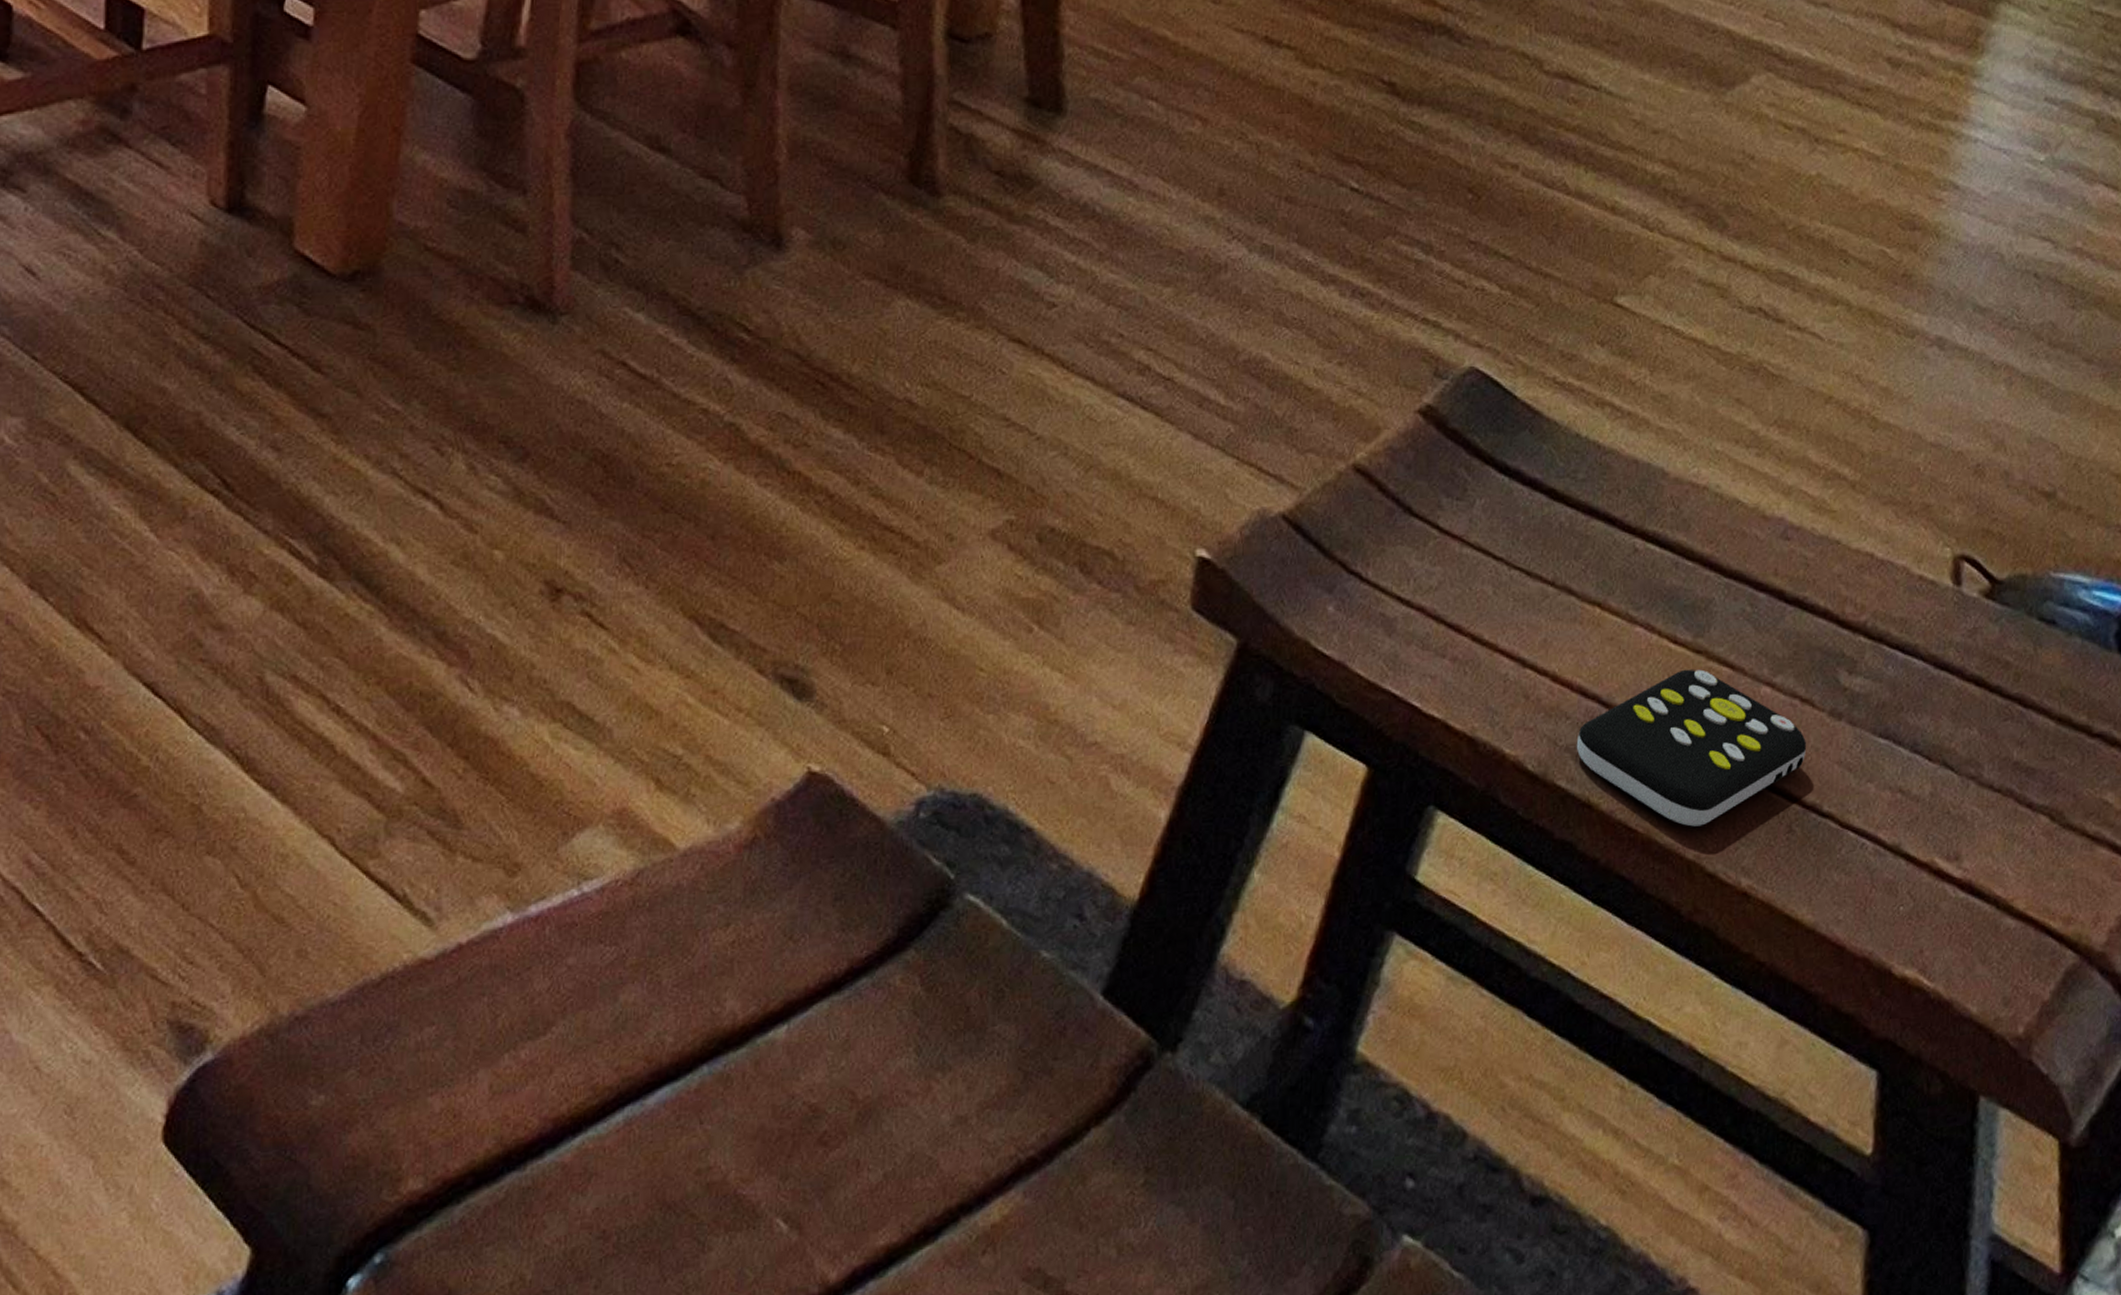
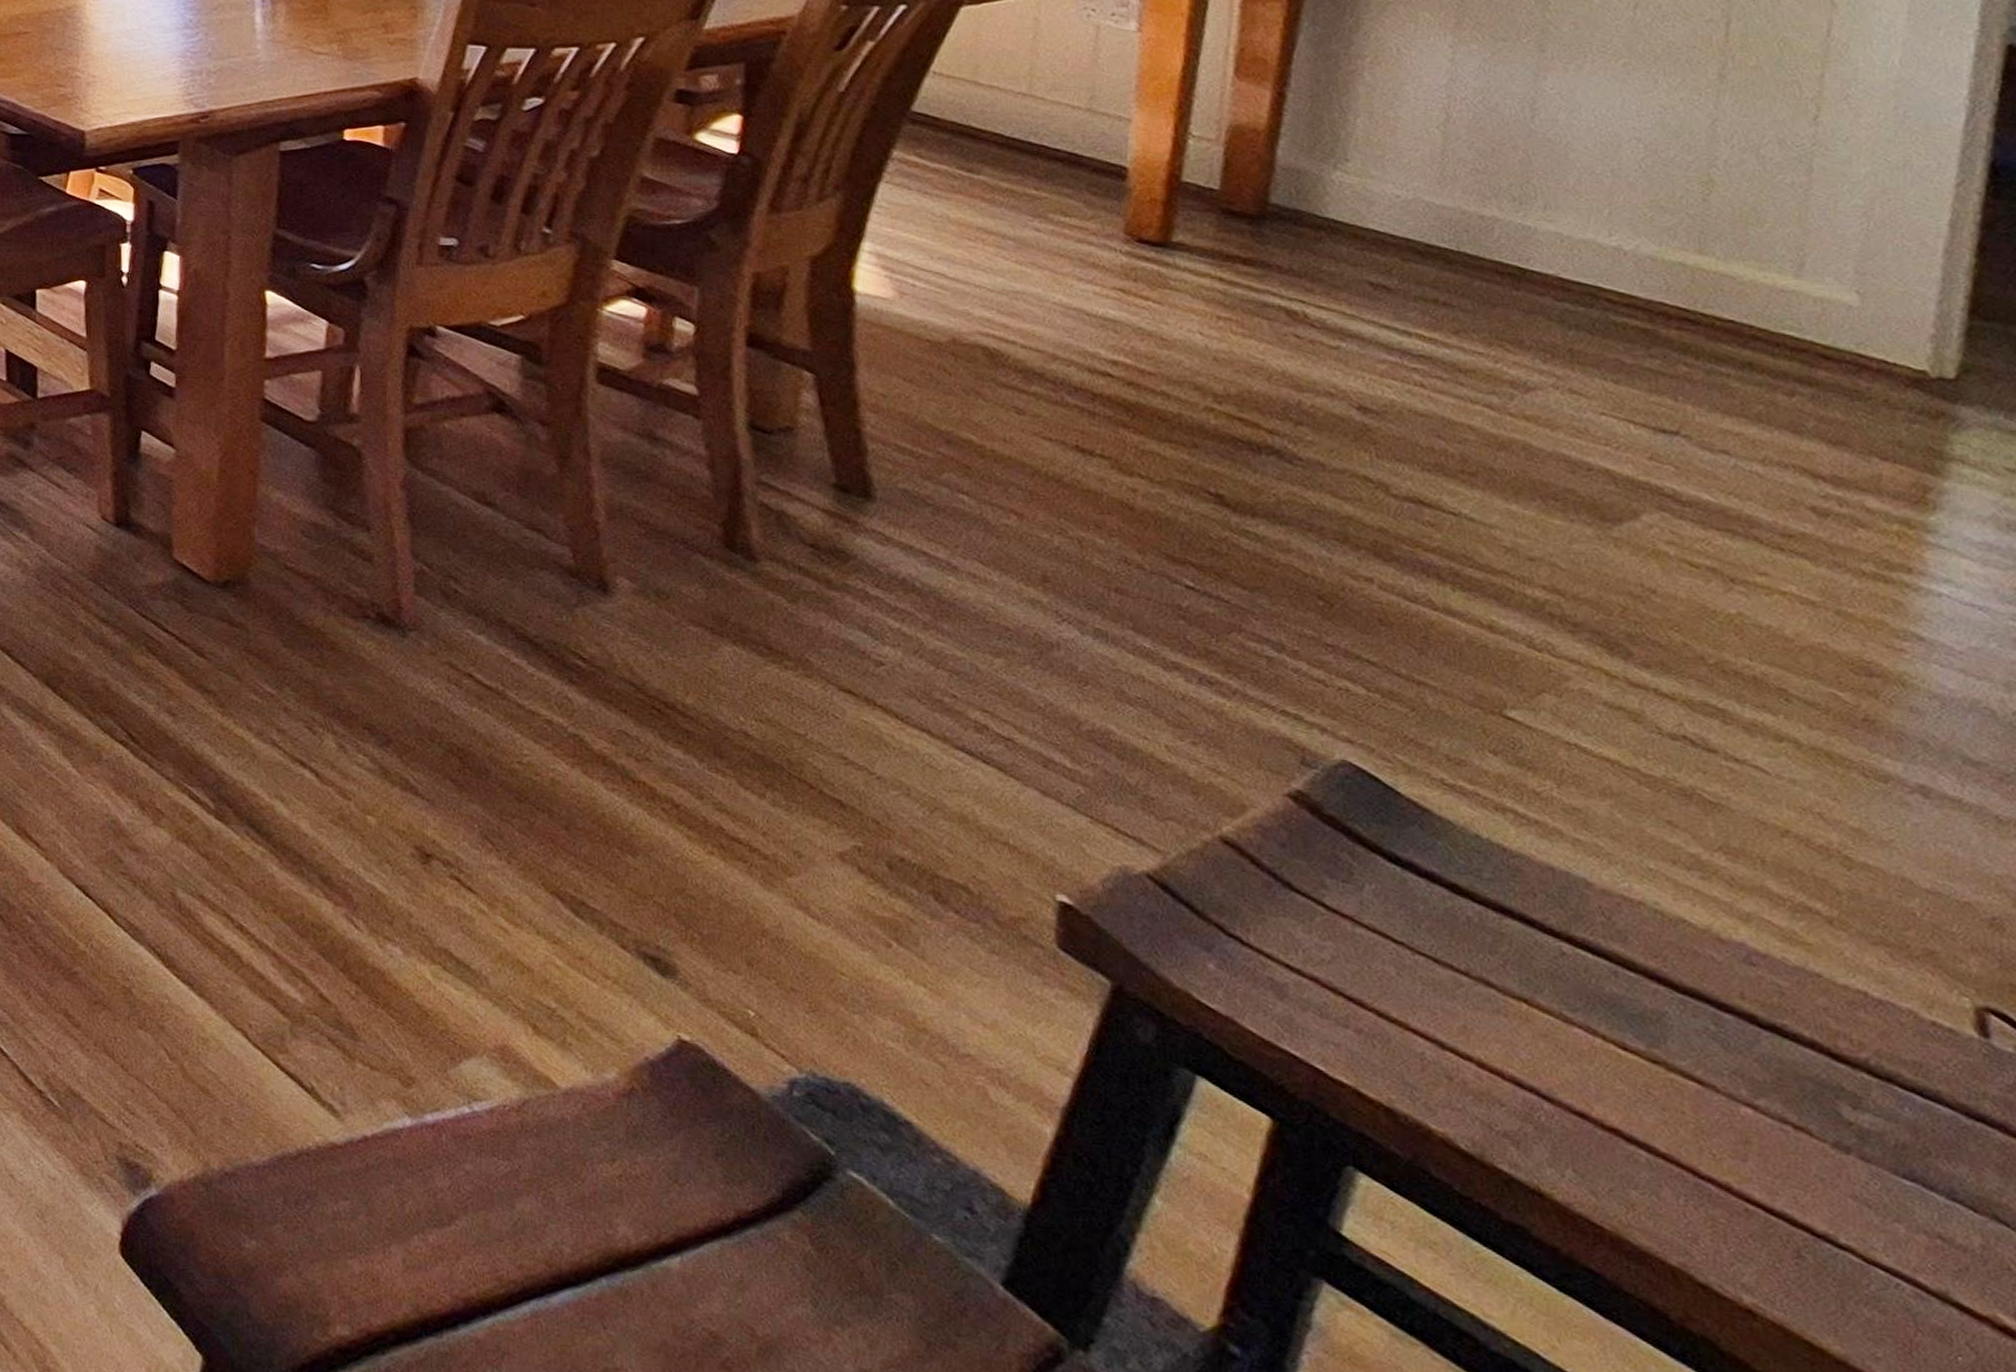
remote control: present [1576,669,1806,827] -> none [1516,1076,1808,1235]

